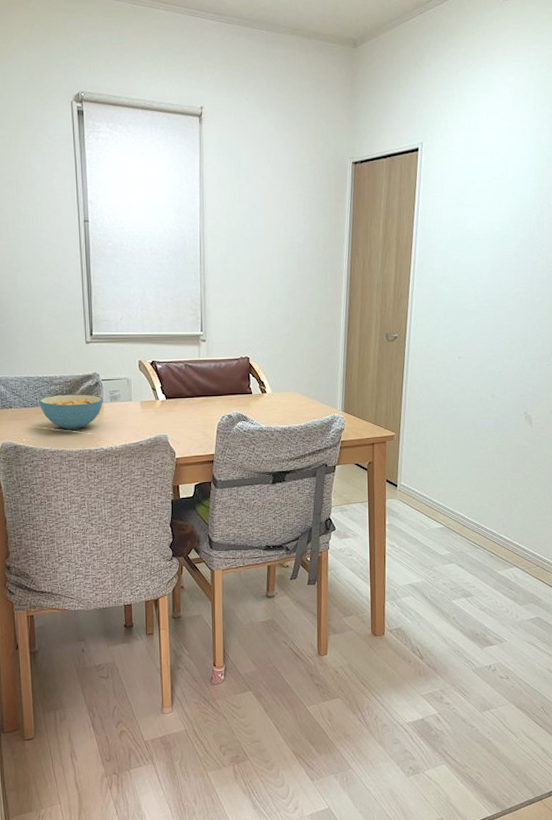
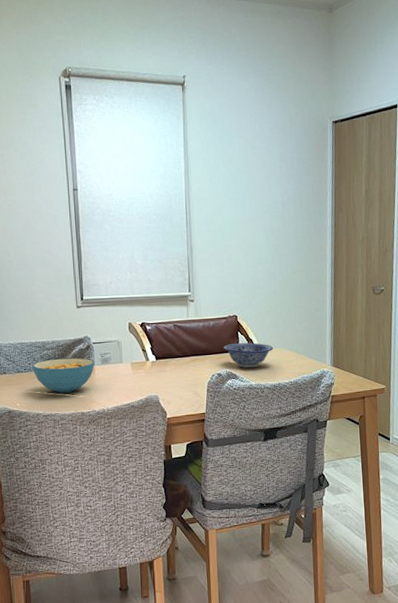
bowl: none [235,385,285,411] -> present [224,342,274,368]

